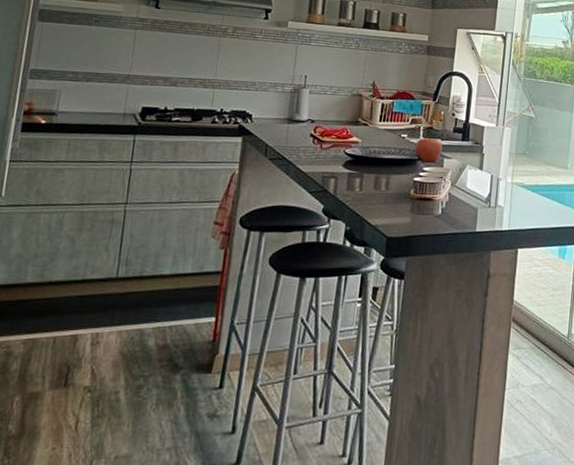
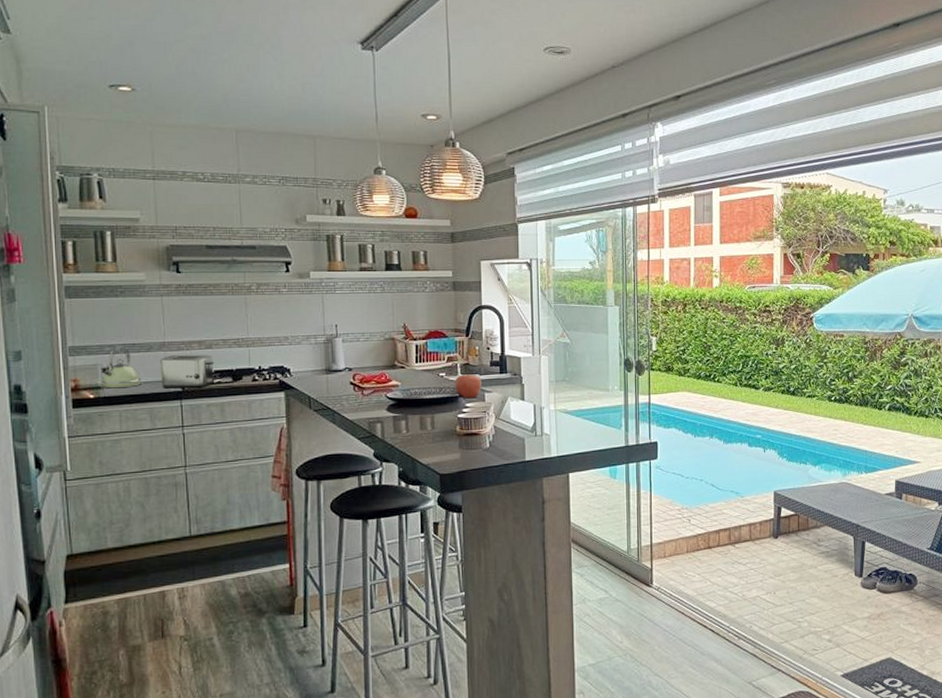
kettle: none [55,74,99,117] -> present [100,346,142,389]
toaster: none [118,89,177,126] -> present [160,355,215,389]

